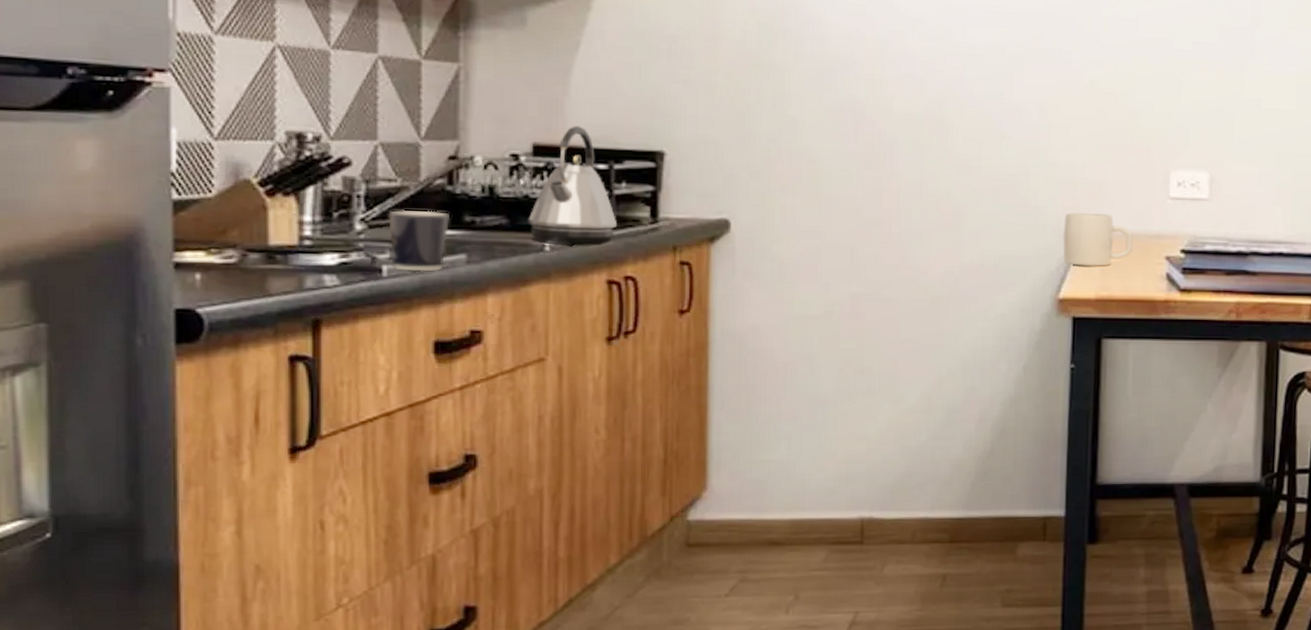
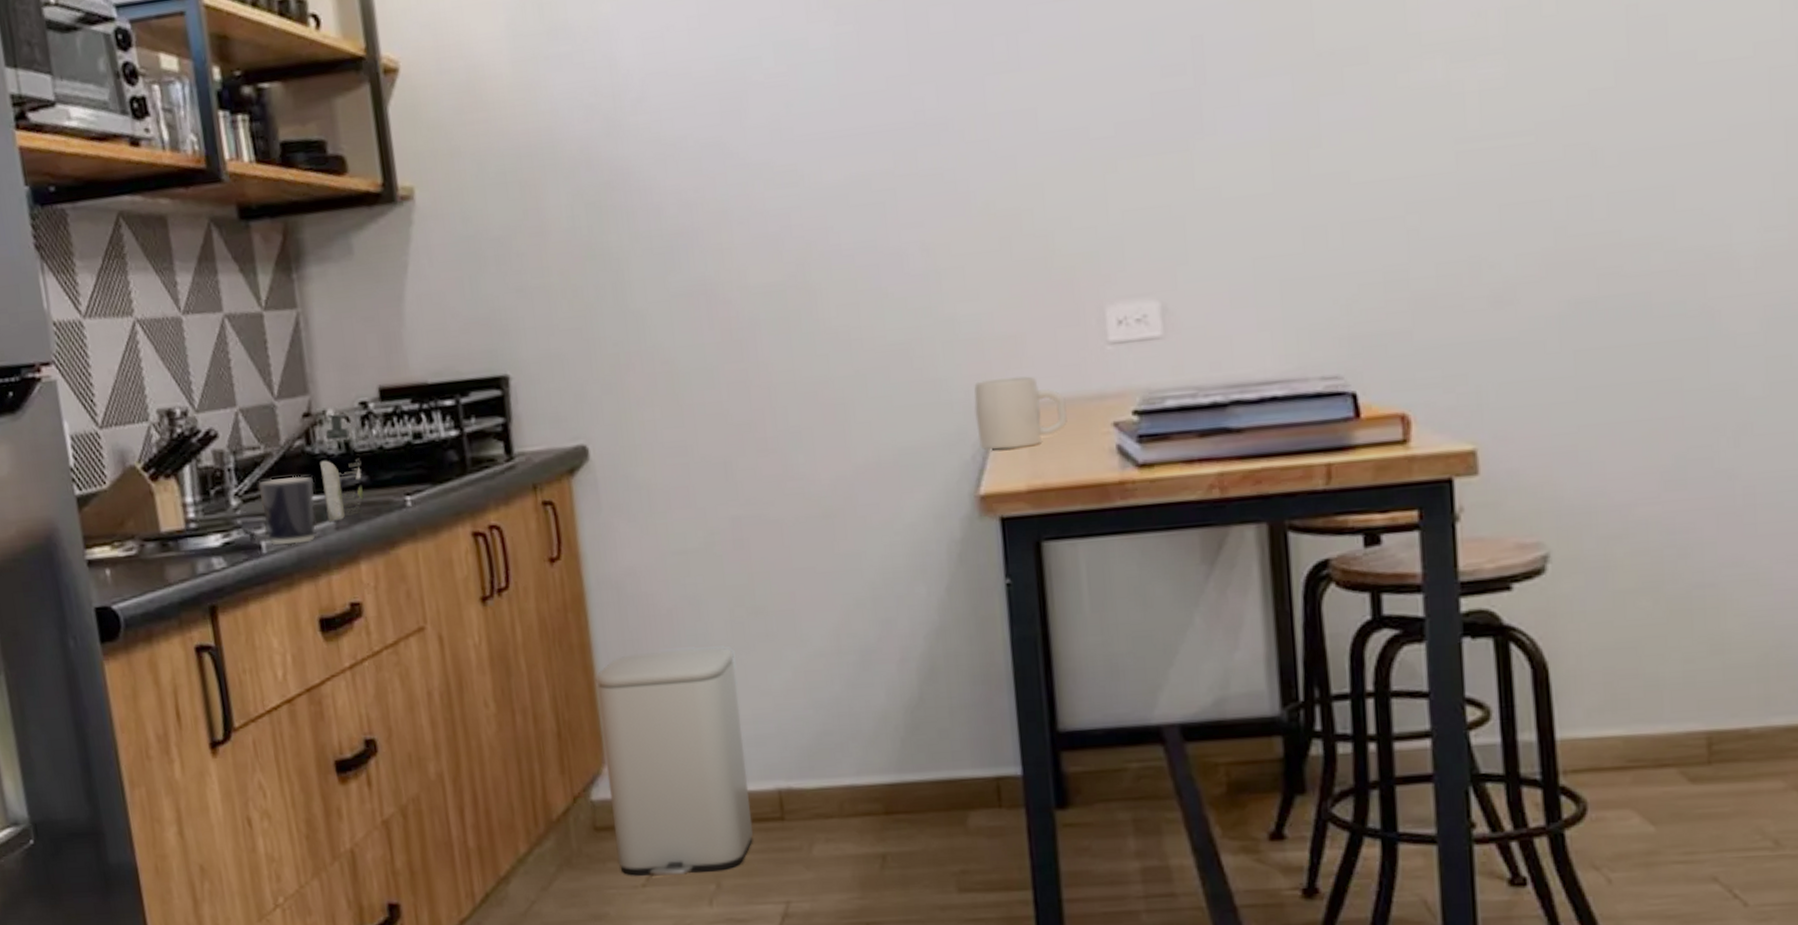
soap dispenser: none [459,160,504,256] -> present [320,413,364,523]
kettle: present [528,126,618,247] -> none [386,359,474,499]
pedal bin: none [705,398,838,588] -> present [595,648,754,877]

